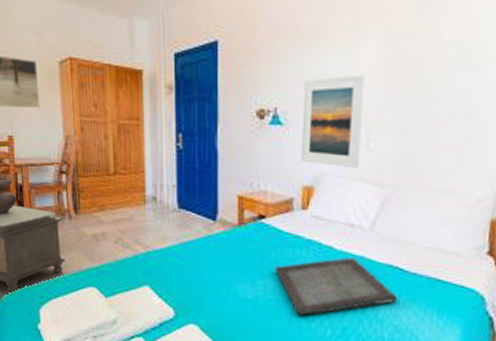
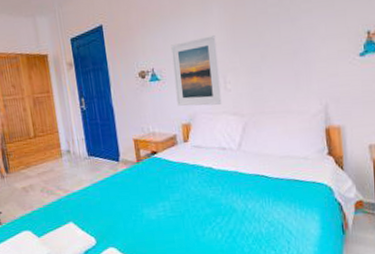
serving tray: present [275,257,399,315] -> none [170,173,268,226]

